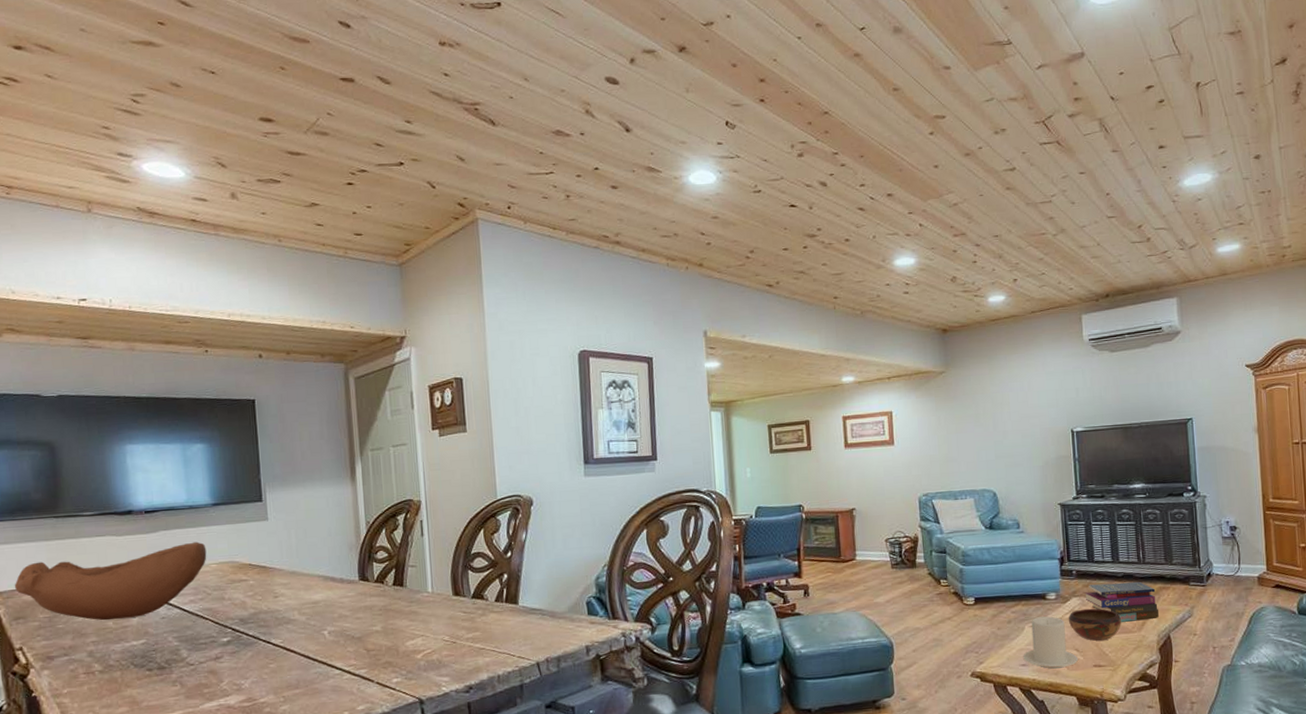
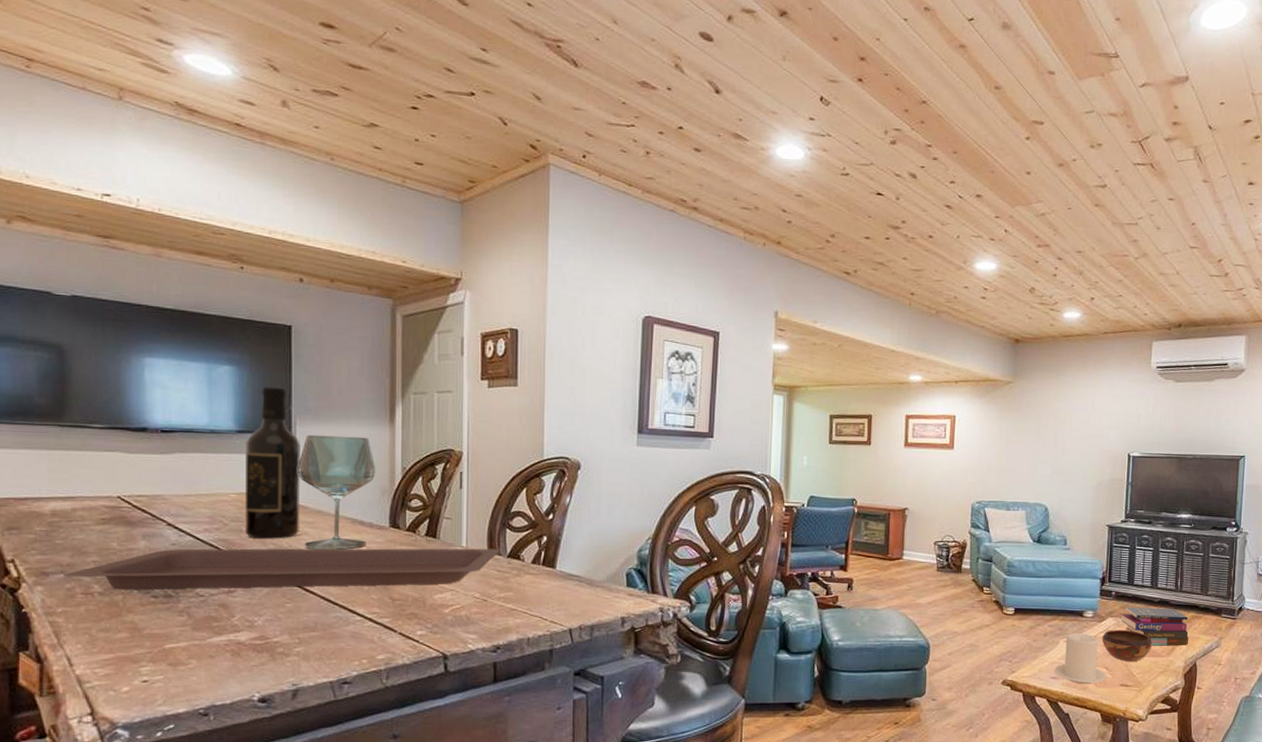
bowl: present [14,541,207,621] -> none [9,468,226,541]
serving tray: none [67,591,464,667] -> present [63,548,500,590]
wine bottle: none [221,458,277,604] -> present [244,386,300,538]
wine glass: none [270,497,343,609] -> present [298,435,376,550]

